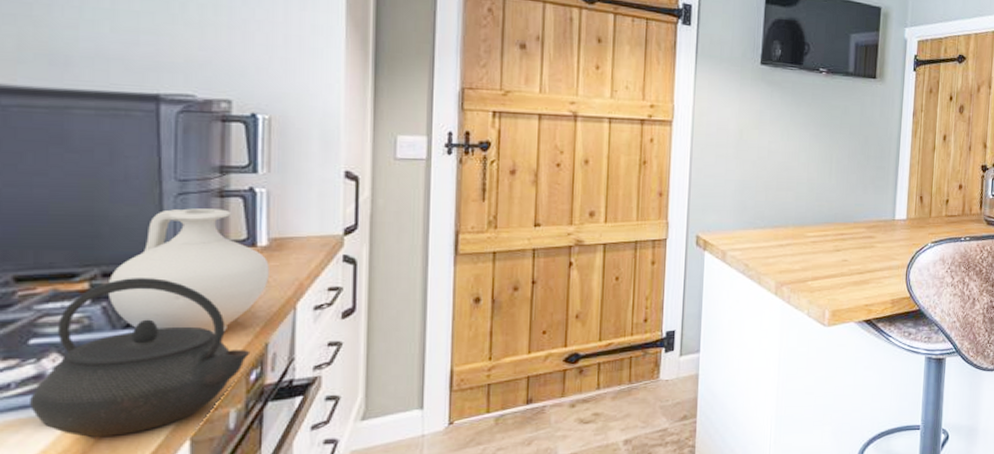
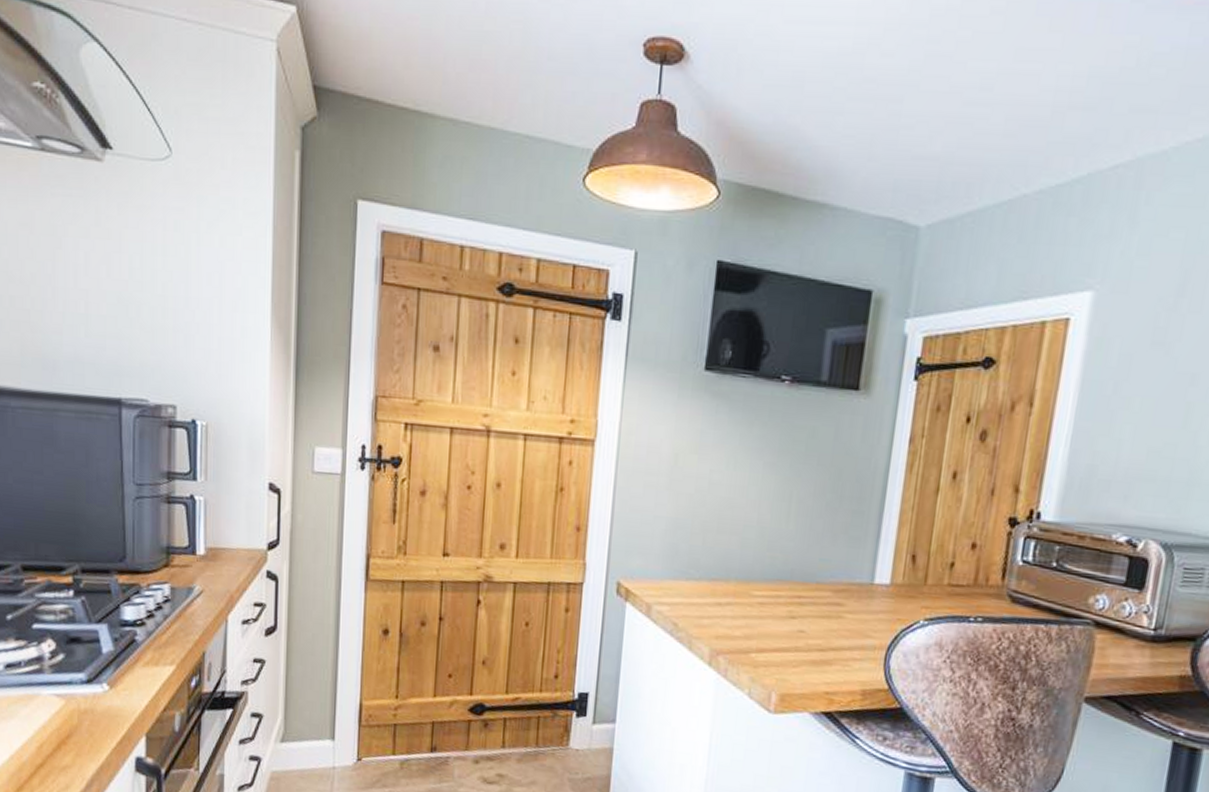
kettle: present [28,278,251,437] -> none [33,575,191,722]
ceramic jug: present [107,208,269,335] -> none [85,512,206,638]

